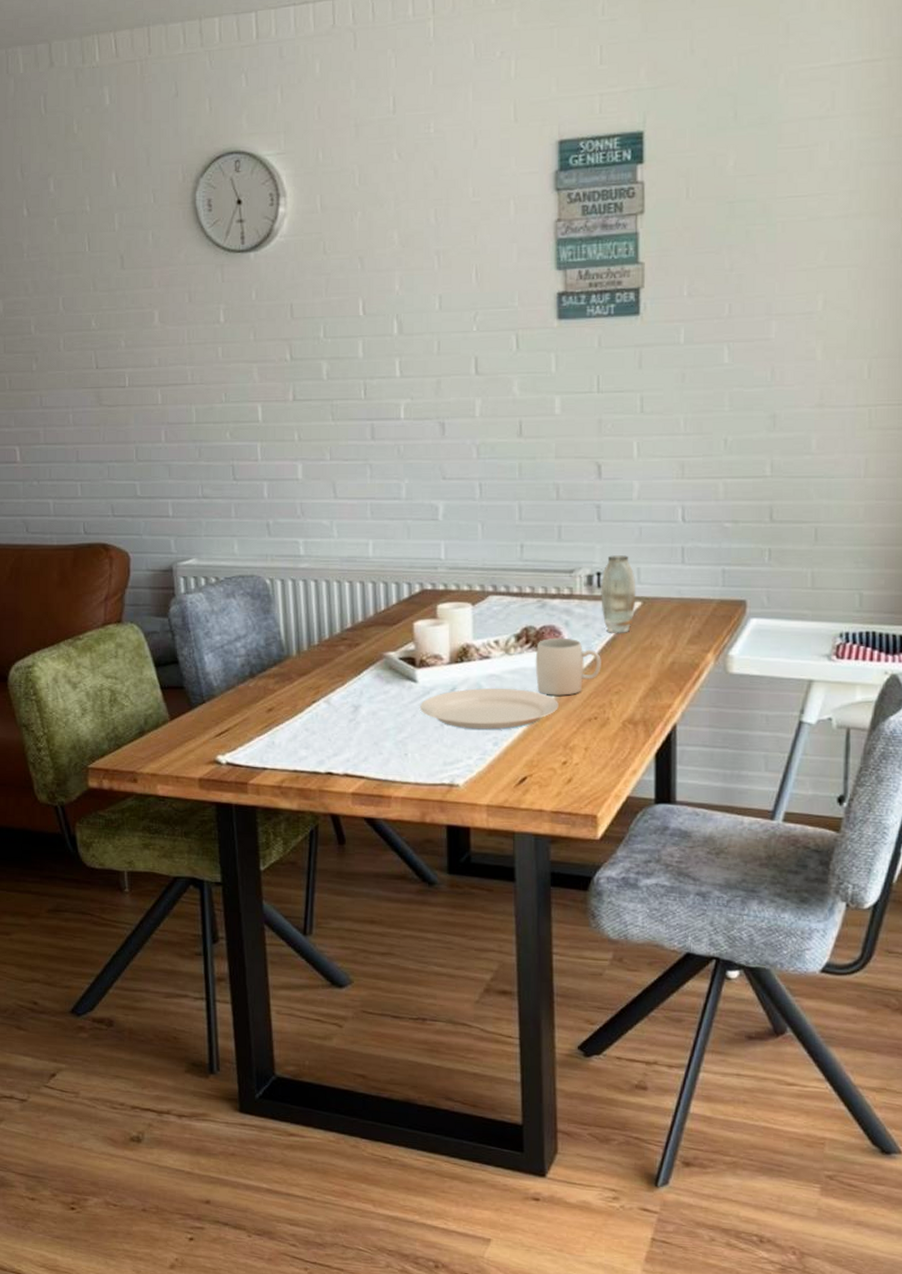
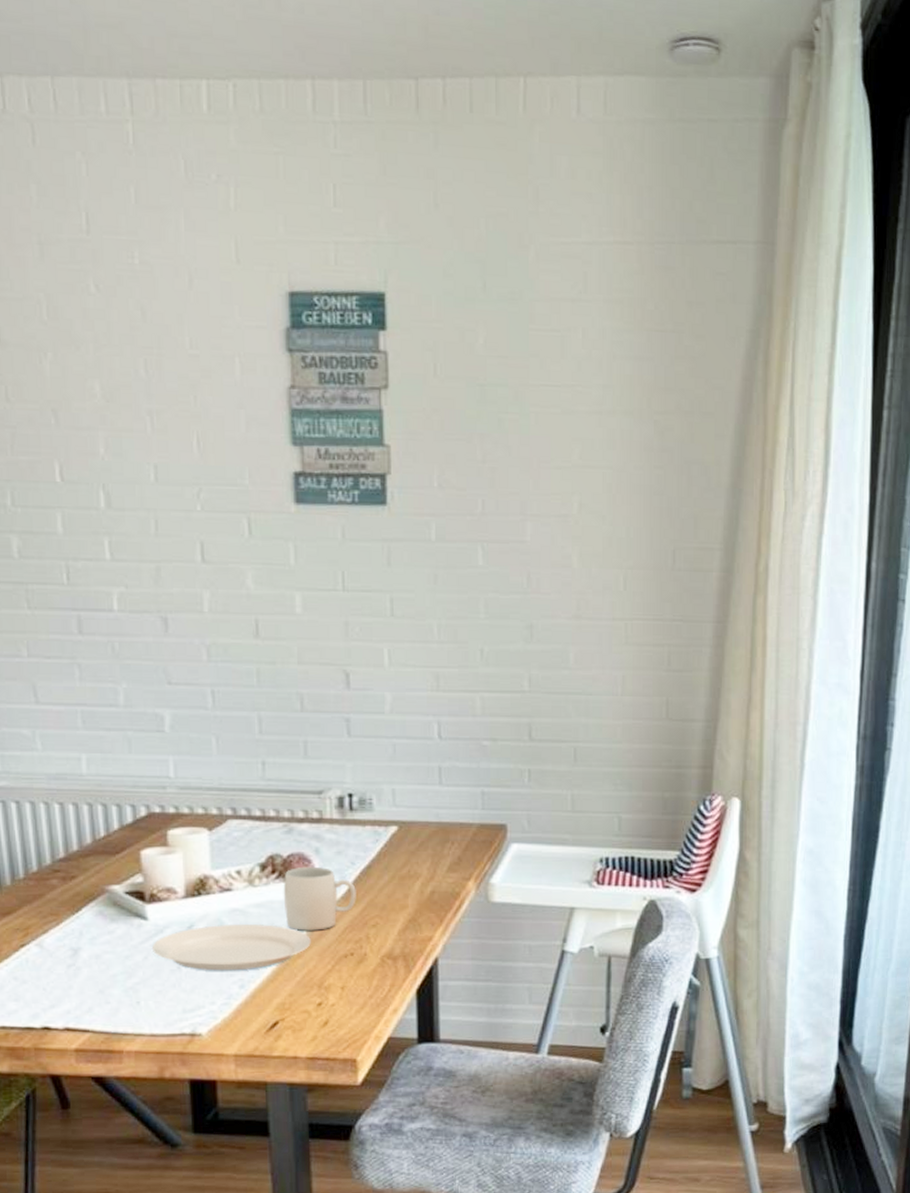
vase: present [600,555,636,633] -> none [352,775,392,861]

